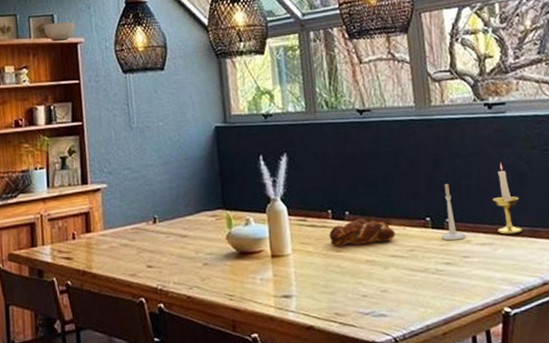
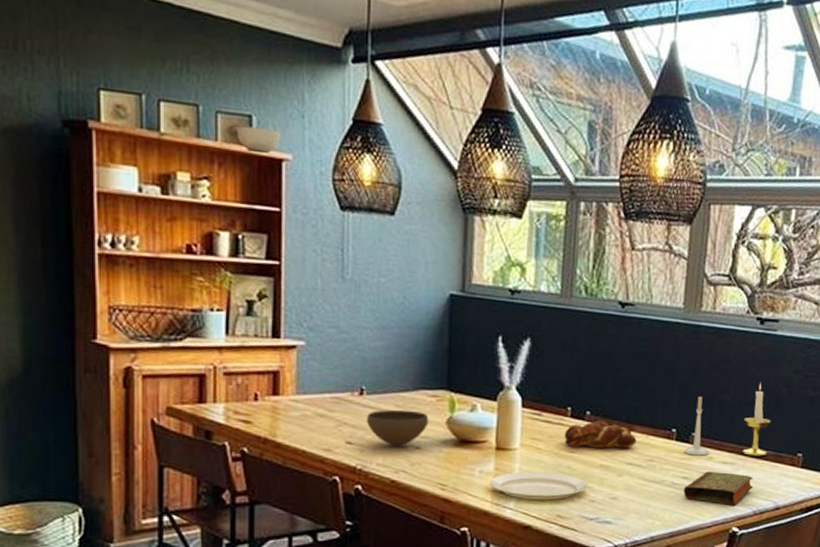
bowl: none [161,231,212,266] -> present [367,409,429,447]
plate: none [270,272,358,301] -> present [489,471,587,500]
book: none [448,253,517,286] -> present [683,471,754,505]

